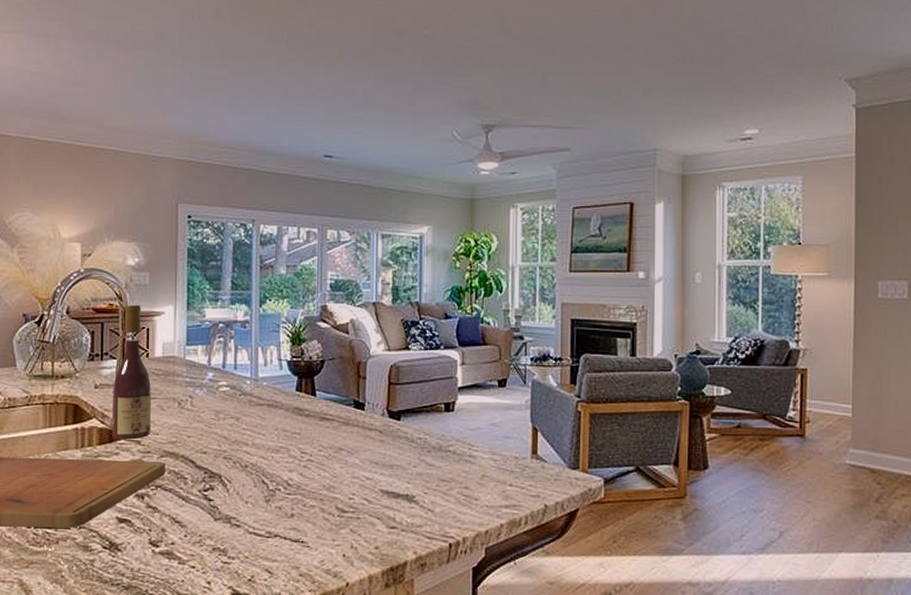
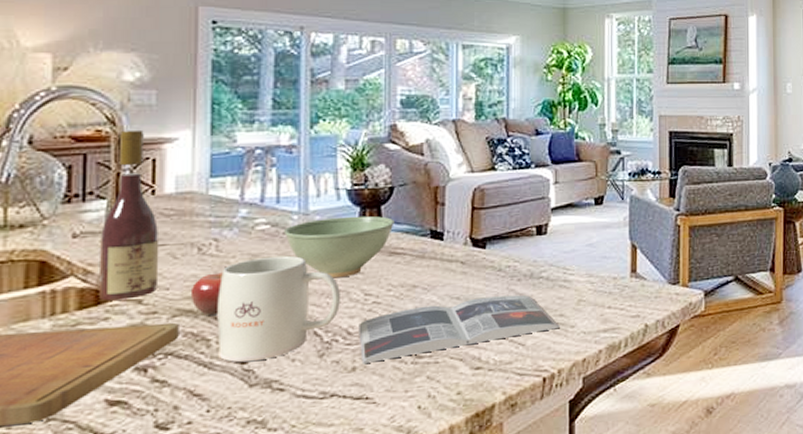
fruit: none [173,418,198,458] -> present [190,265,226,315]
mug: none [192,414,283,500] -> present [217,255,342,363]
bowl: none [239,384,325,437] -> present [283,215,395,279]
magazine: none [296,464,465,512] -> present [359,295,560,364]

